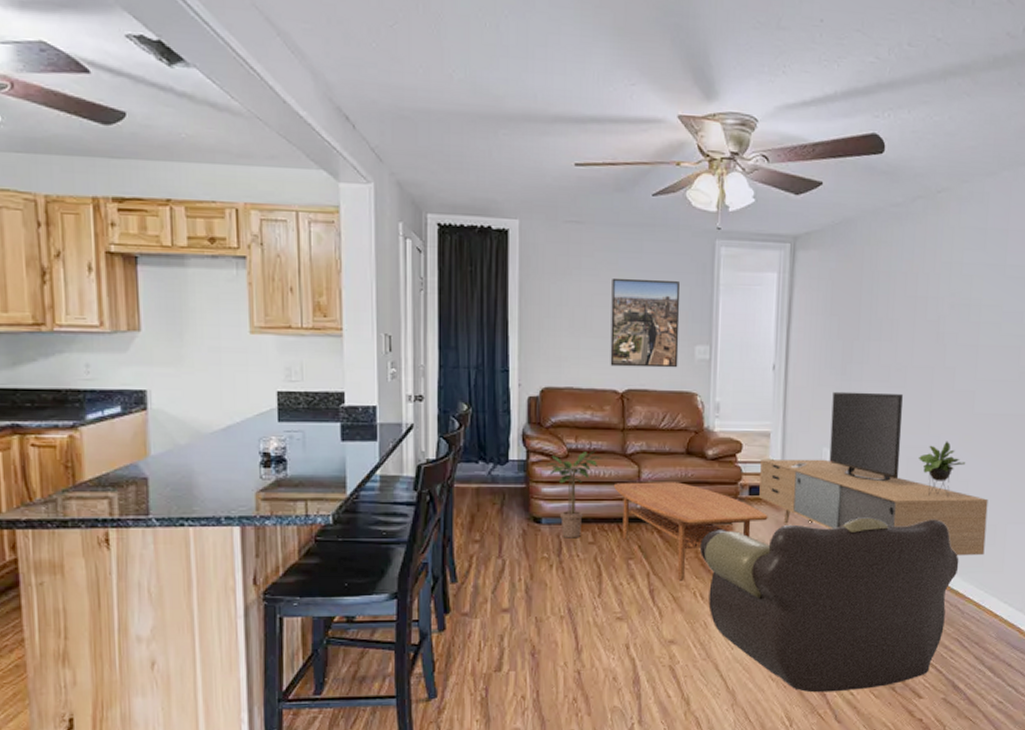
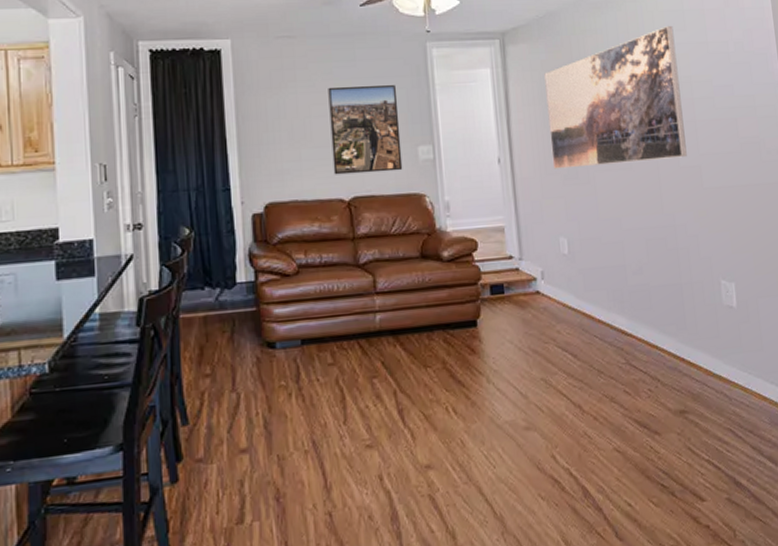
potted plant: present [545,450,603,538] -> none [275,263,336,362]
coffee table: present [613,481,768,581] -> none [348,287,514,397]
armchair: present [700,517,959,693] -> none [447,300,718,509]
media console: present [759,391,988,556] -> none [498,176,741,338]
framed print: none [826,243,973,382] -> present [544,25,687,169]

